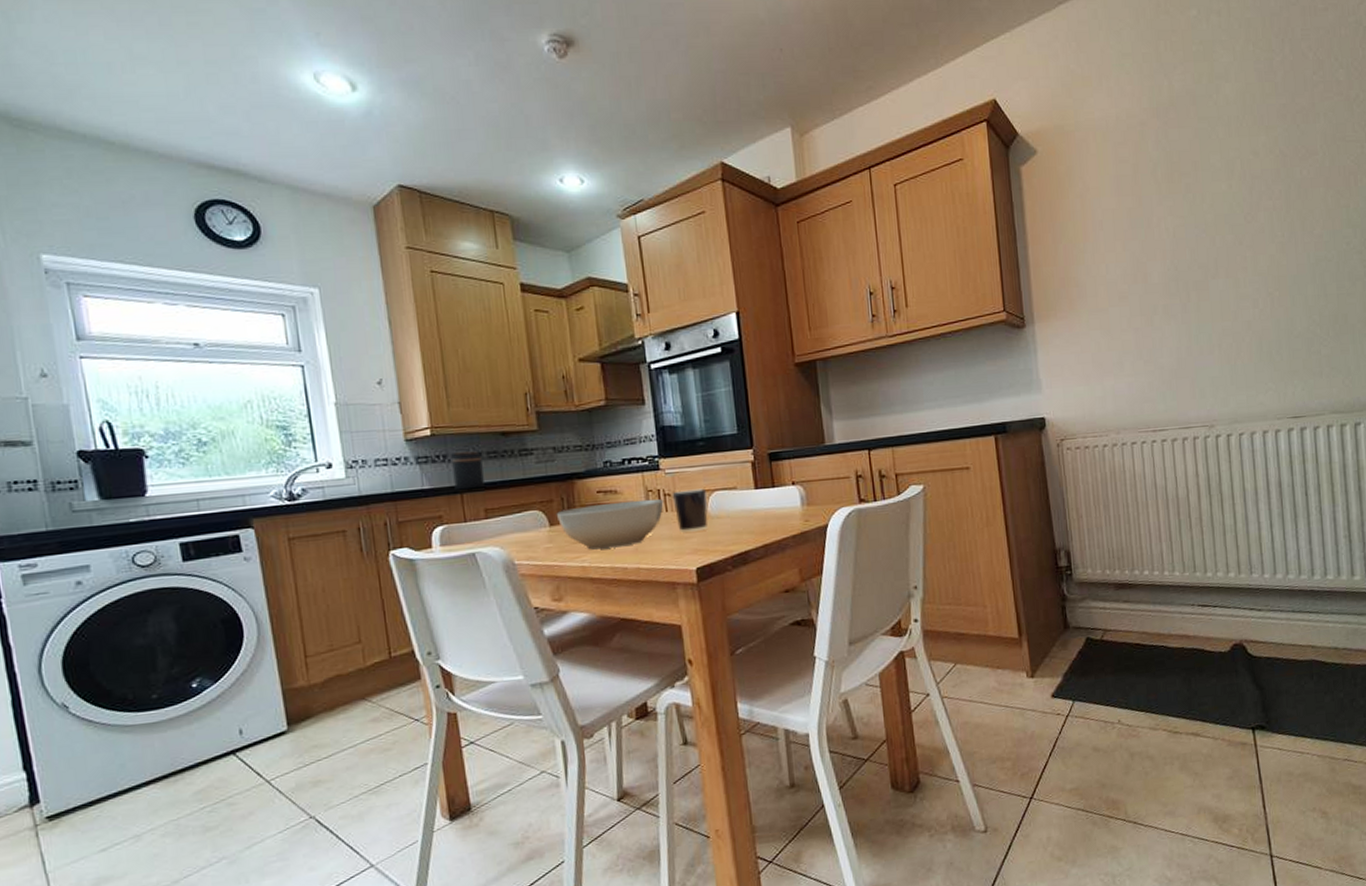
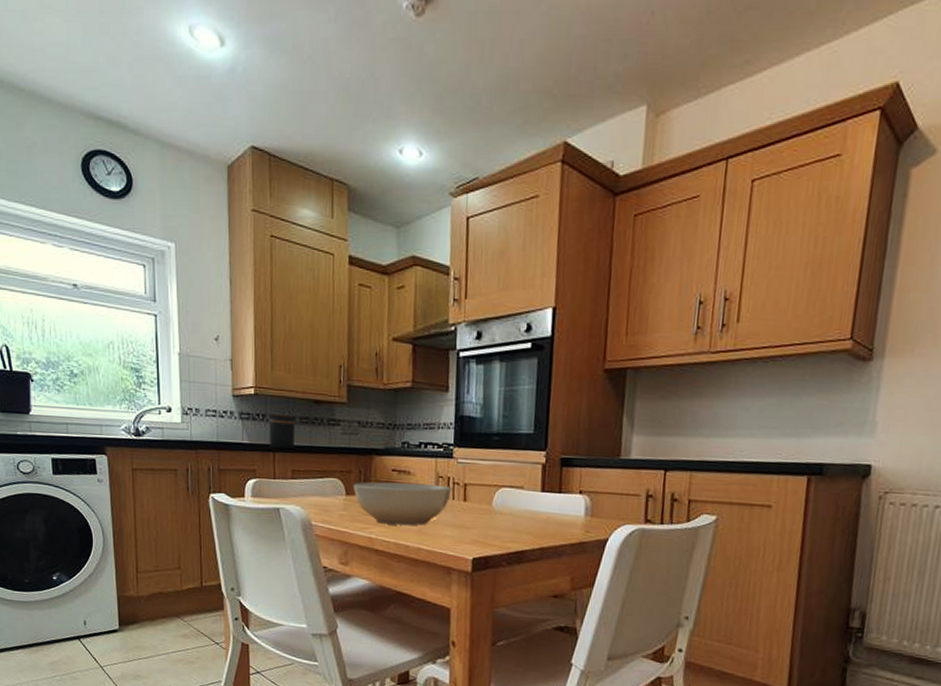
mug: present [672,488,709,534] -> none [460,481,495,525]

